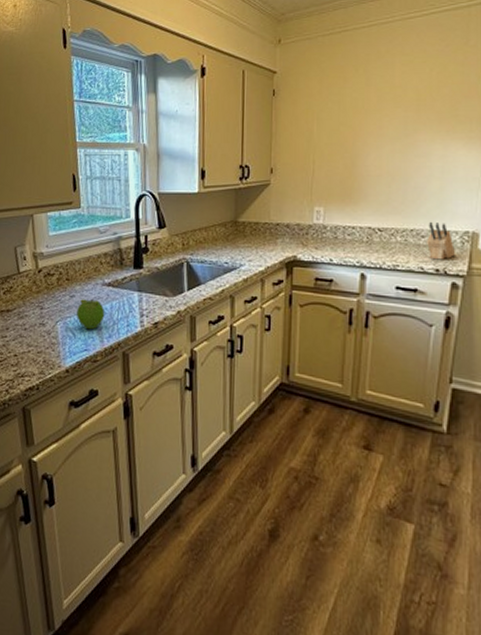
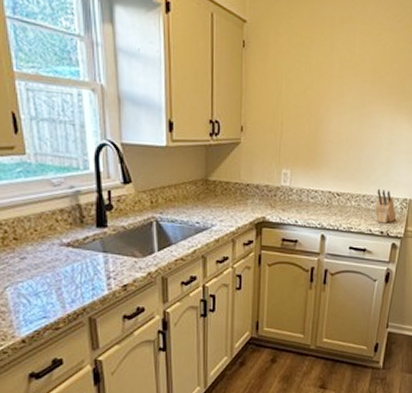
fruit: present [77,298,105,330] -> none [30,260,66,295]

